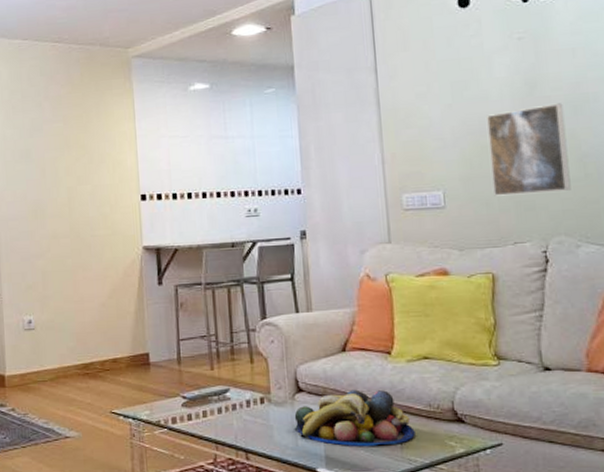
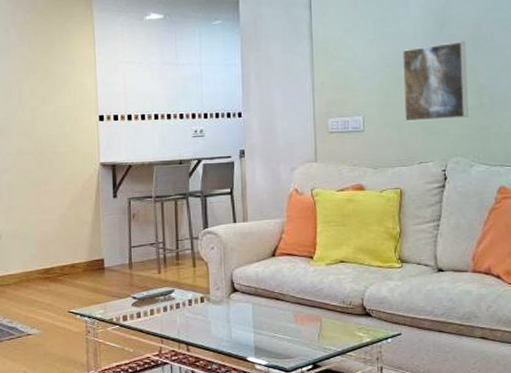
fruit bowl: present [294,389,415,447] -> none [229,289,330,339]

